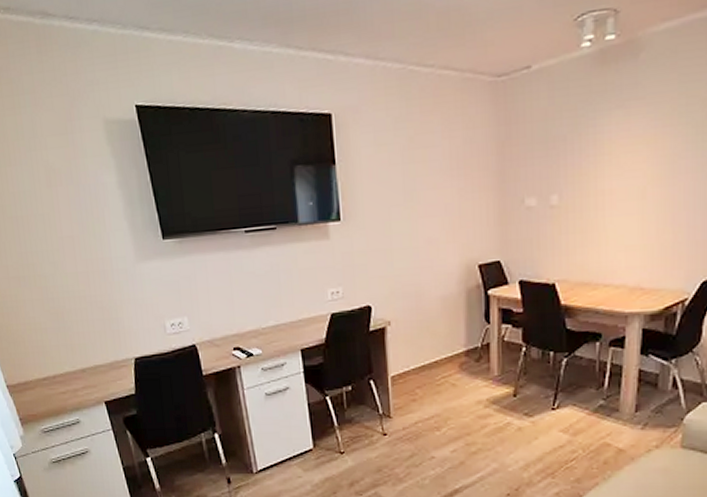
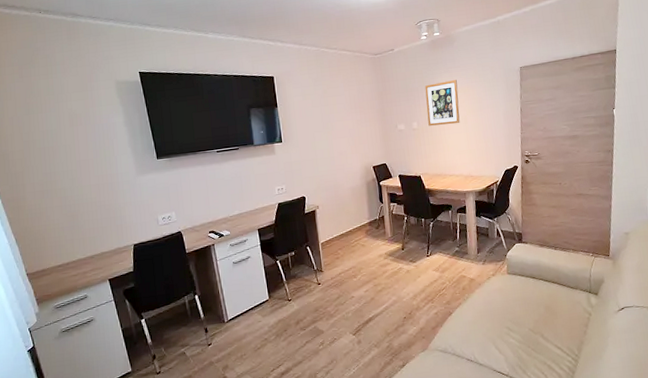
wall art: none [577,121,637,202] -> present [425,80,460,126]

